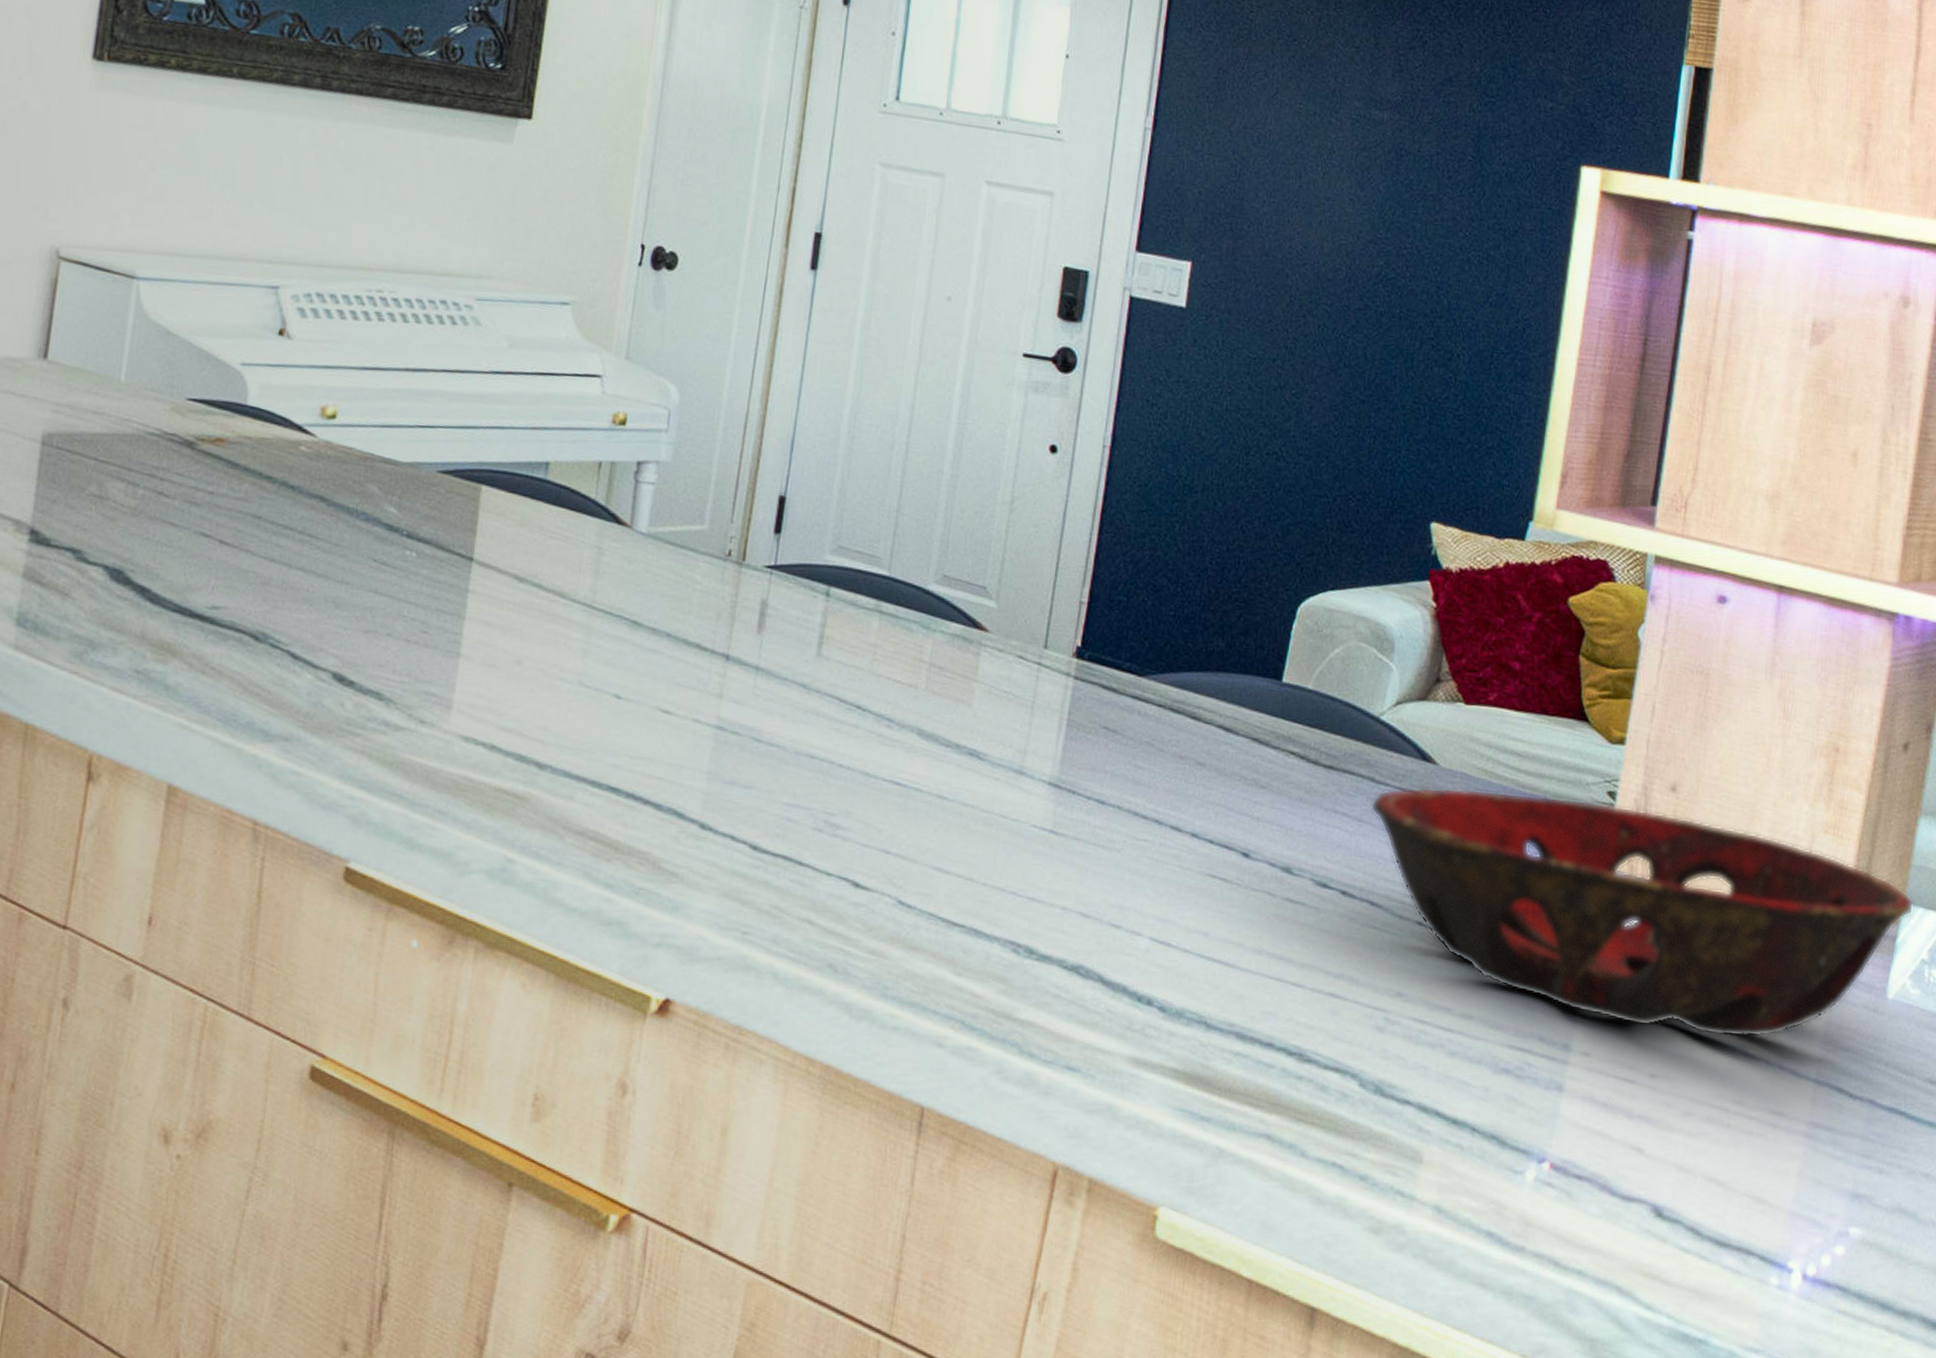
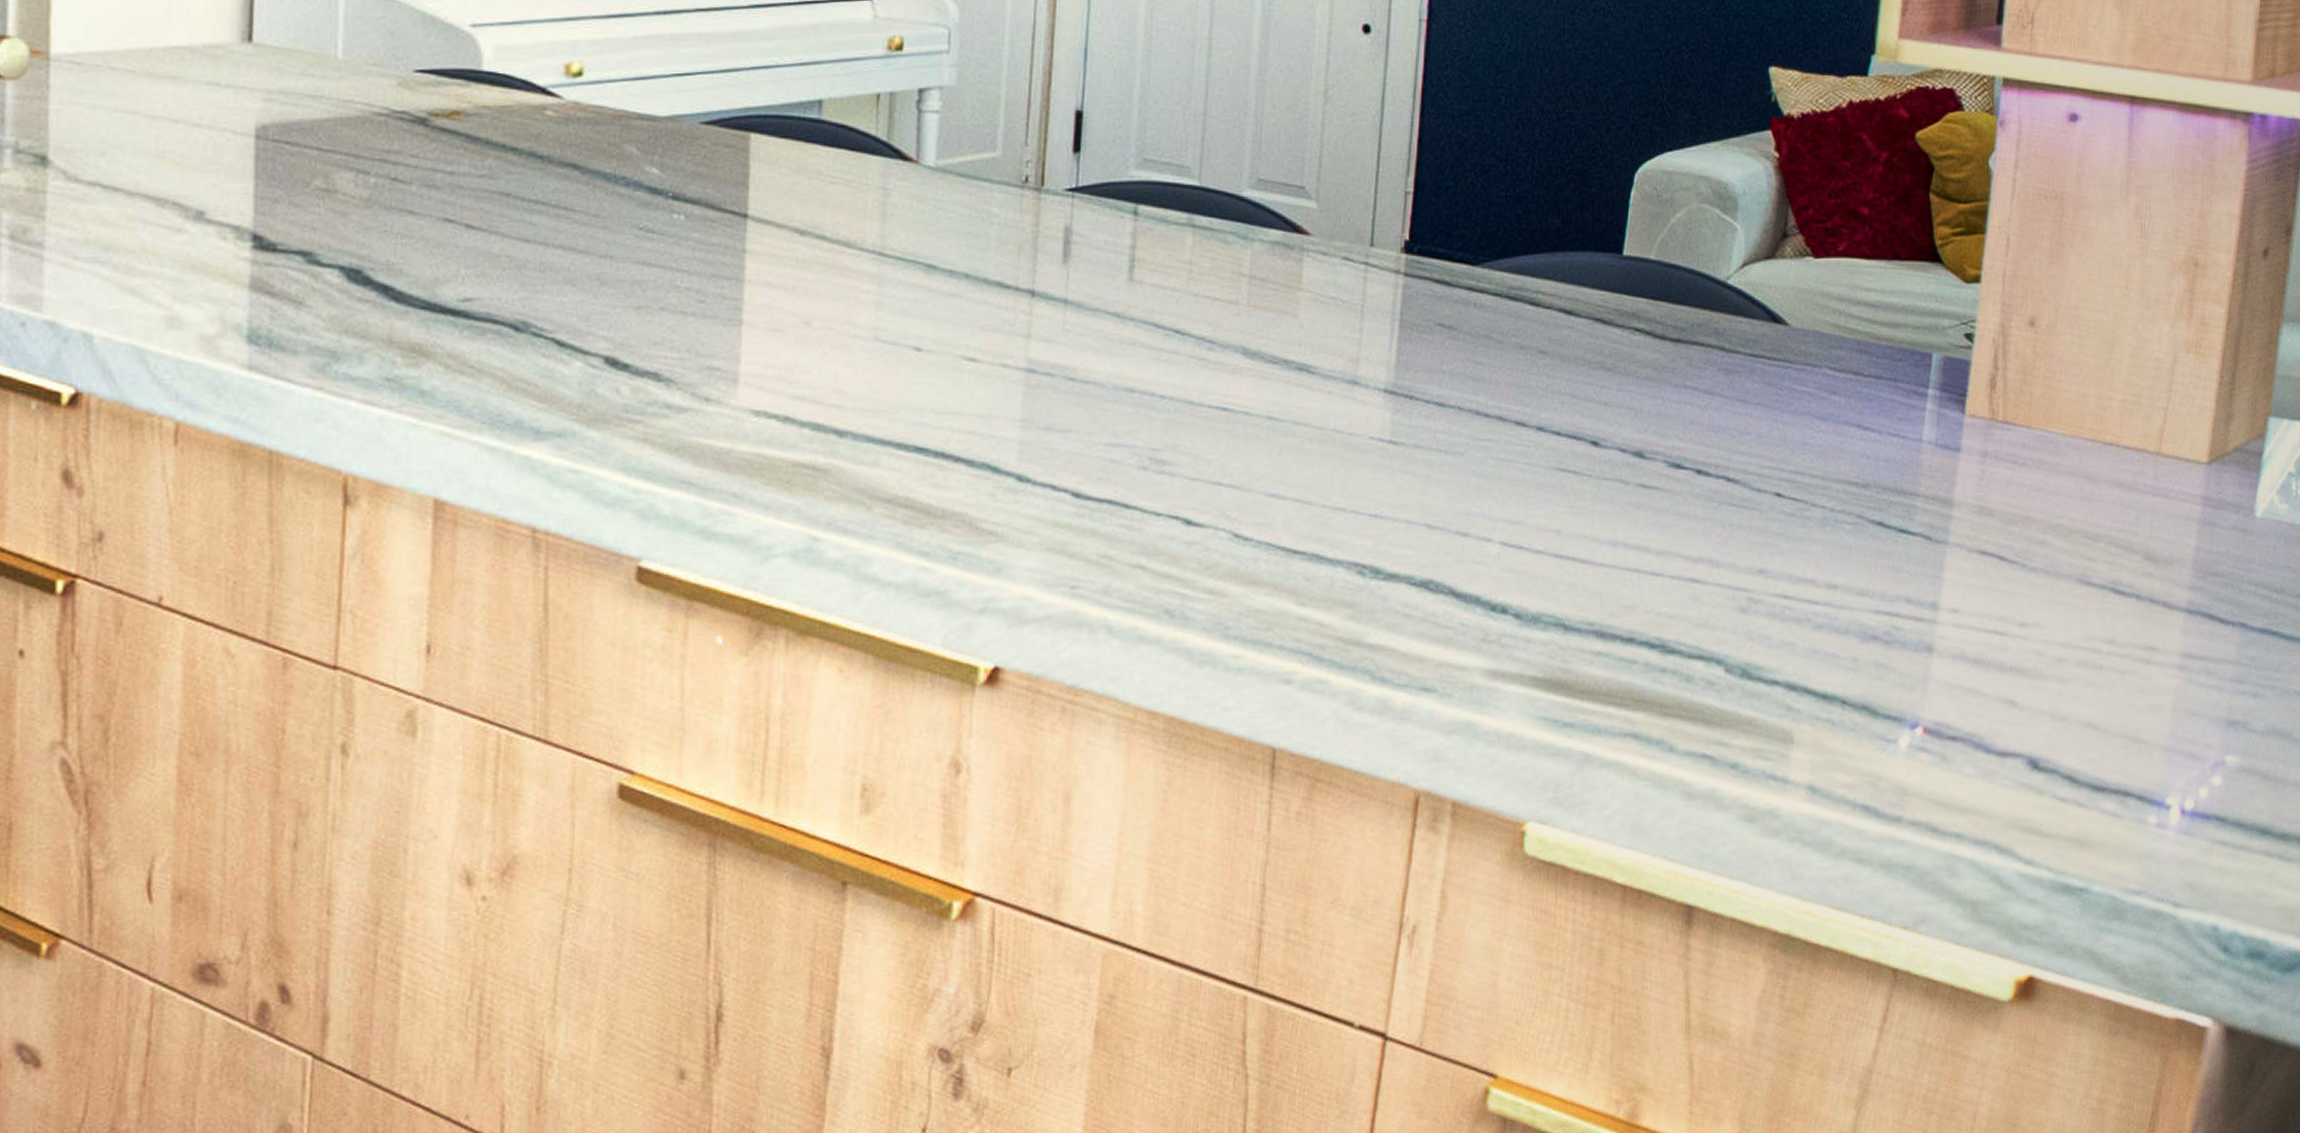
decorative bowl: present [1371,786,1914,1038] -> none [1722,345,2279,577]

